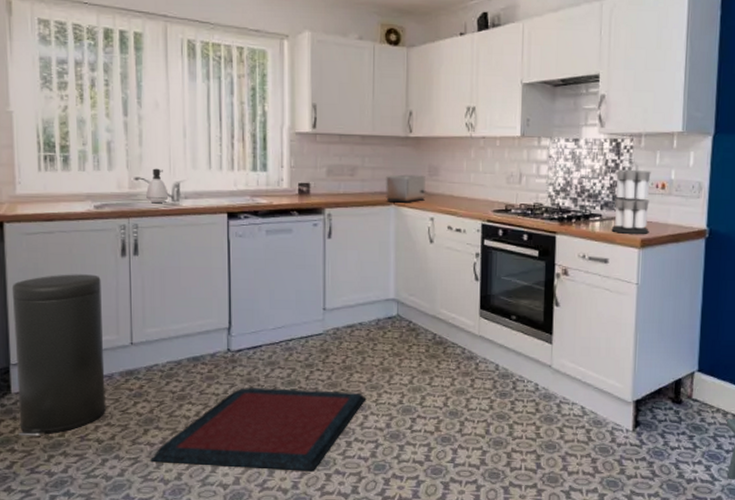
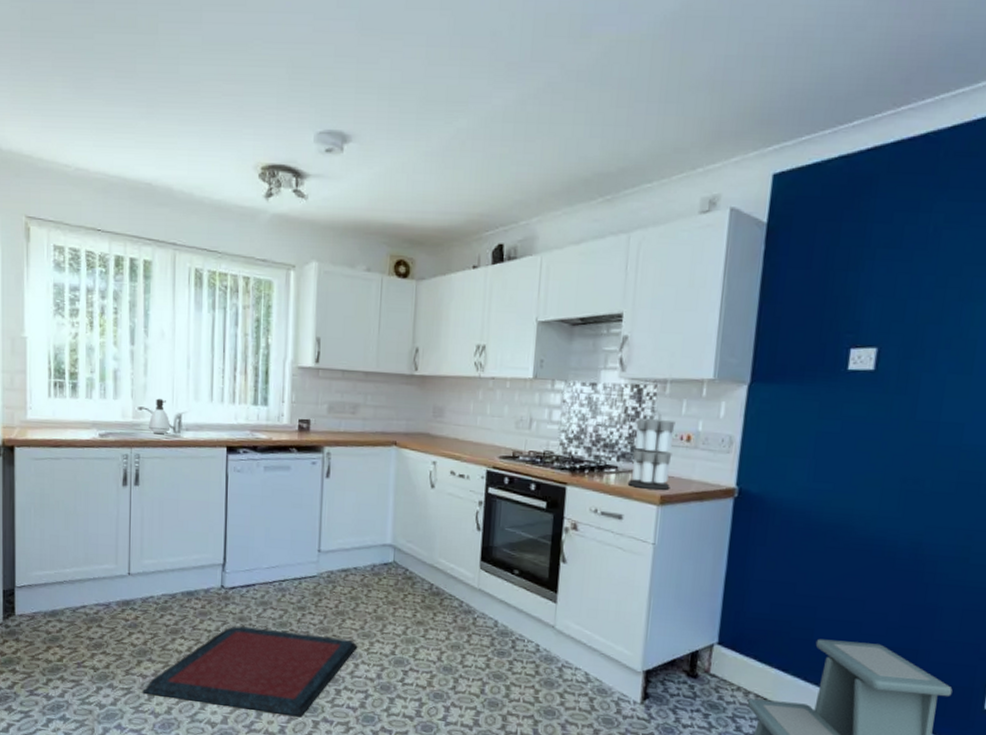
pedal bin: present [11,274,106,437] -> none [19,500,103,660]
toaster: present [386,174,425,203] -> none [387,414,429,445]

